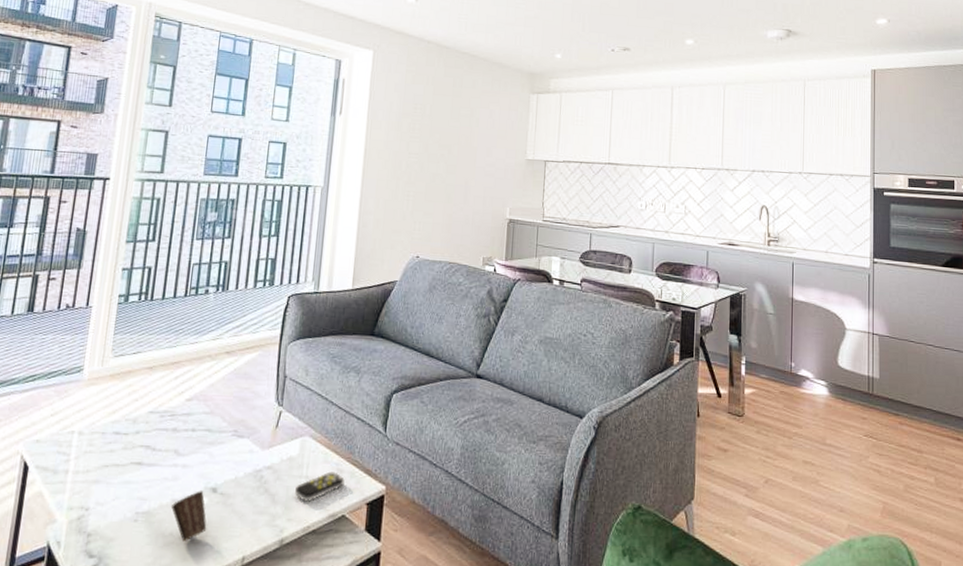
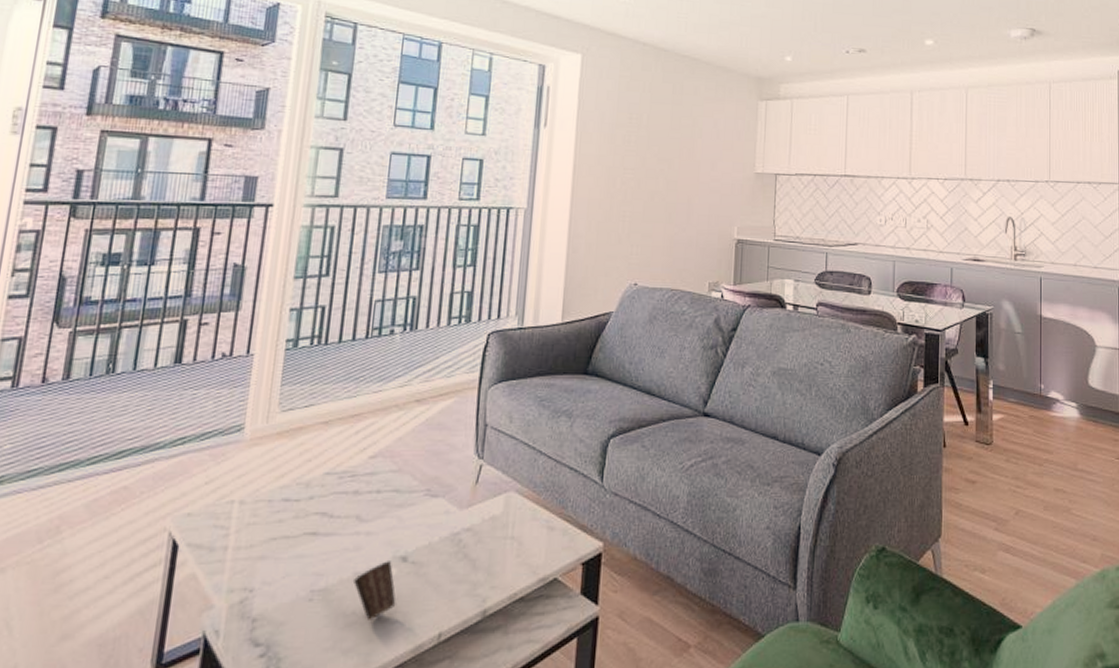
remote control: present [295,471,345,503] -> none [499,530,556,567]

